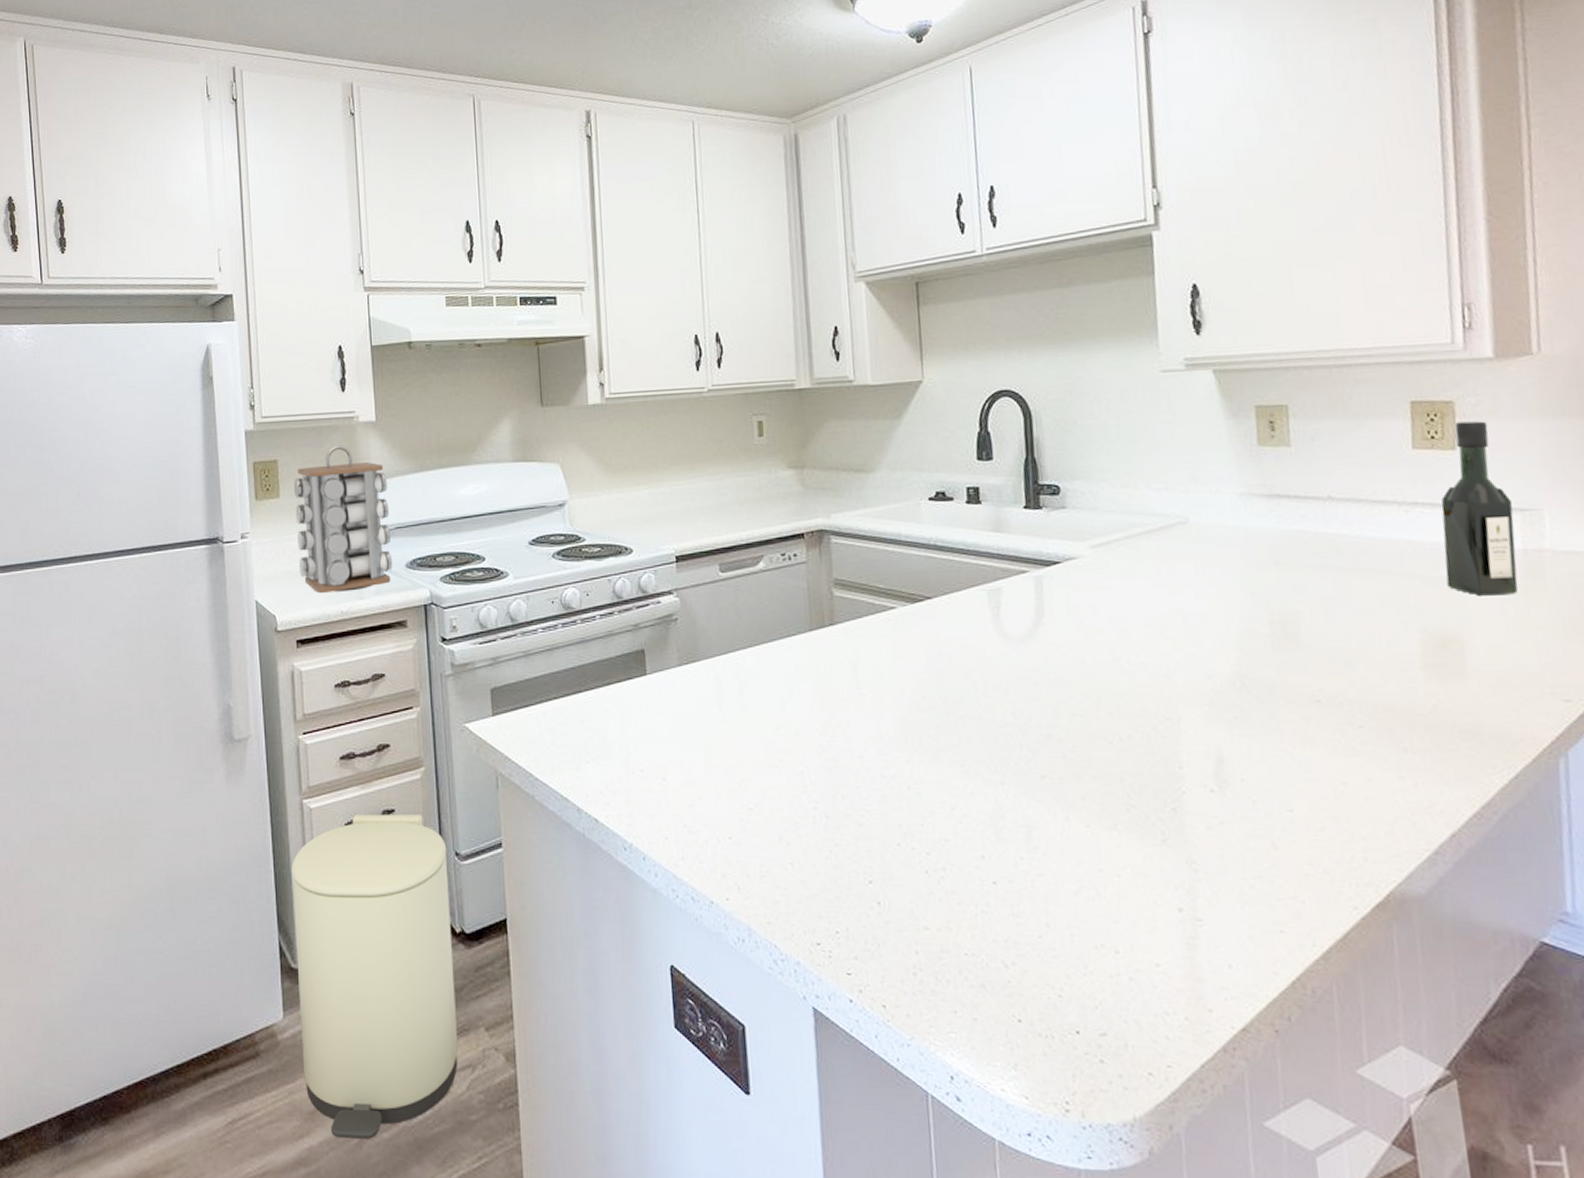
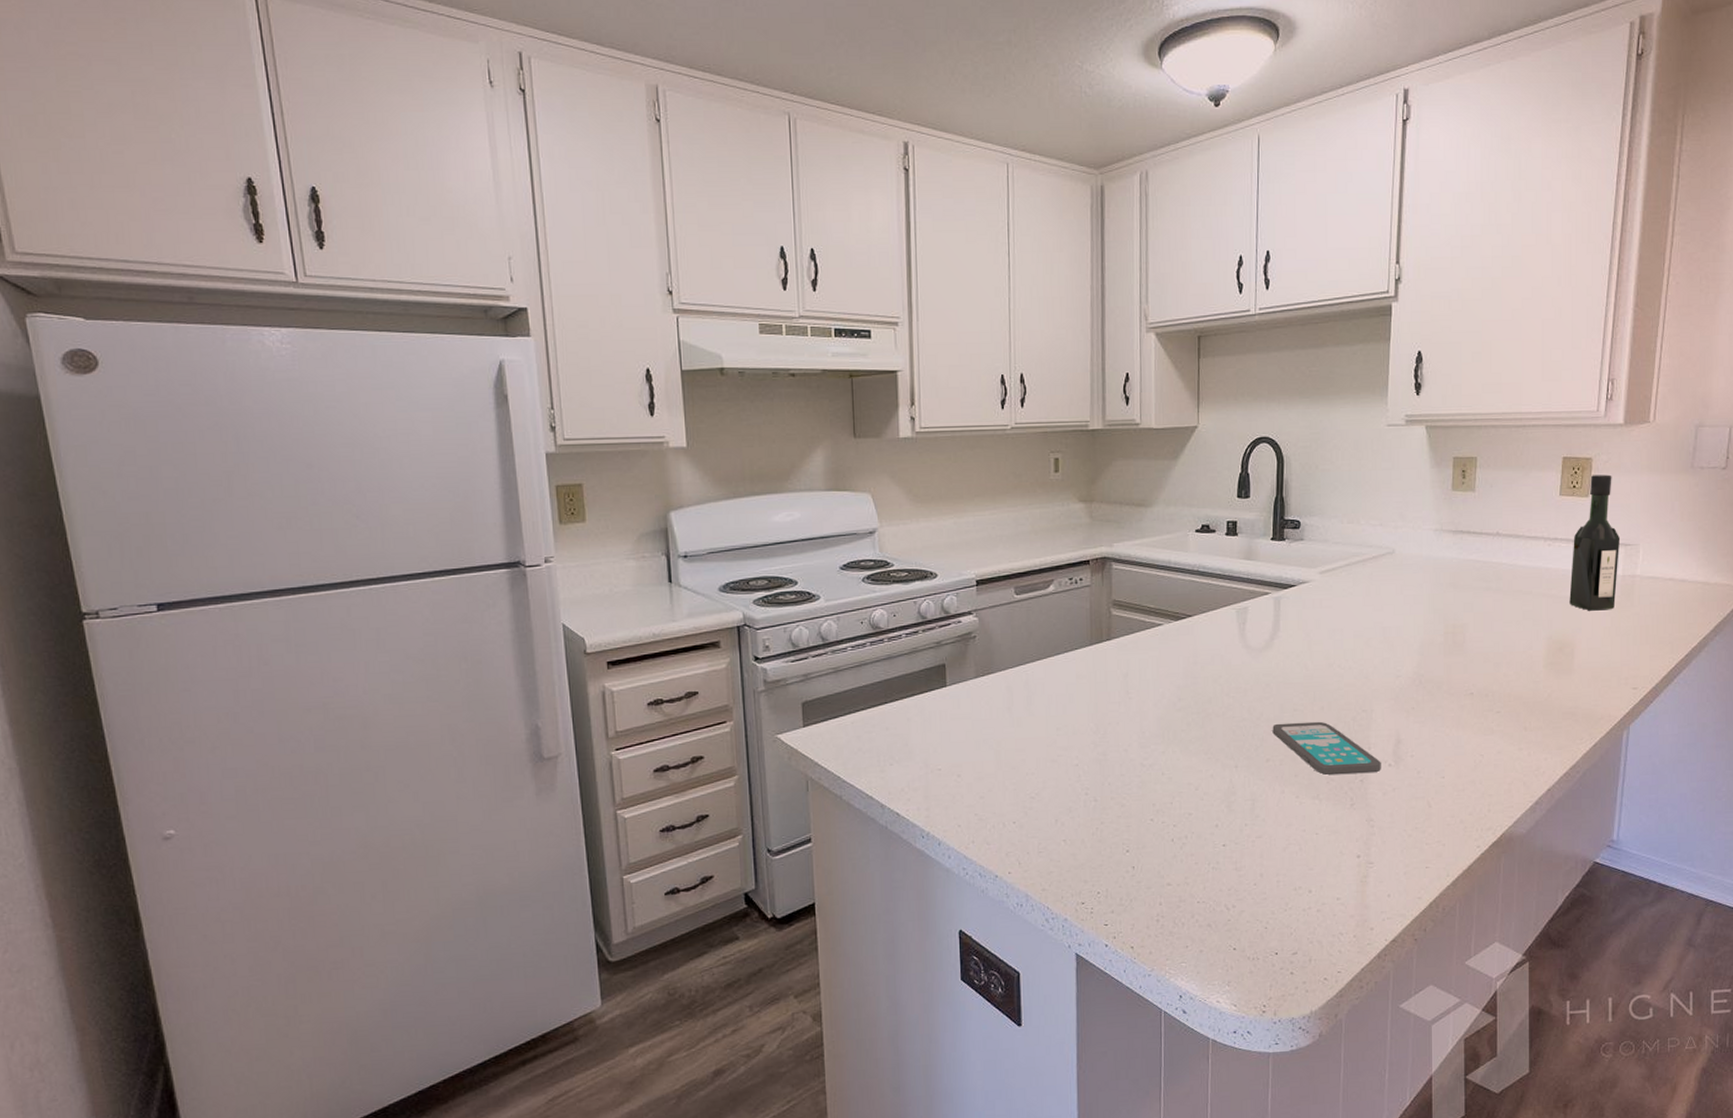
pedal bin: present [291,813,458,1139] -> none [606,818,769,1101]
spice rack: present [293,445,393,594] -> none [600,470,706,617]
smartphone: none [1045,730,1200,799] -> present [1272,721,1381,775]

